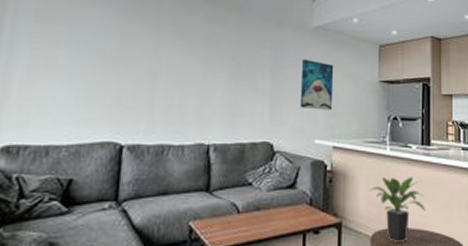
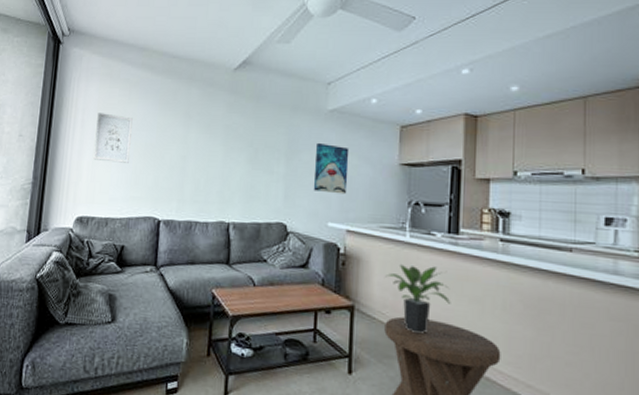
wall art: none [29,14,87,78] -> present [93,113,133,163]

